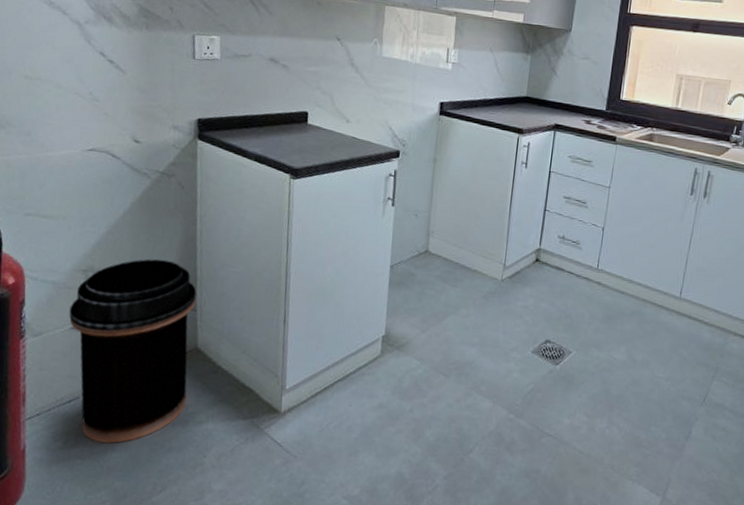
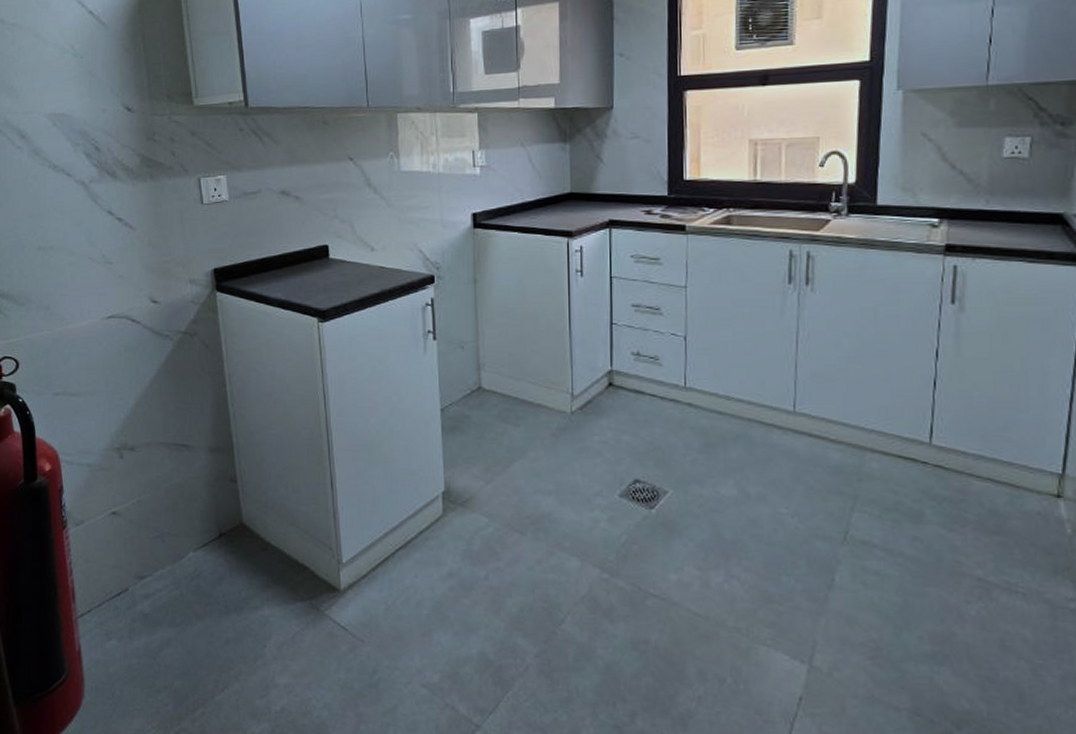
trash can: present [69,259,197,443] -> none [108,428,238,638]

